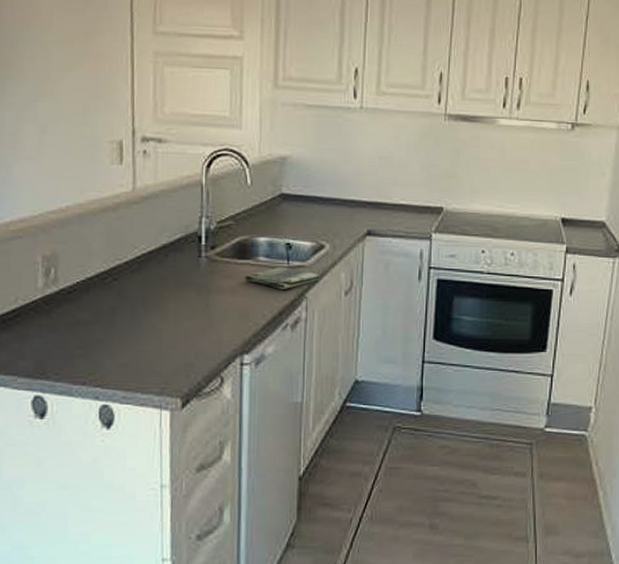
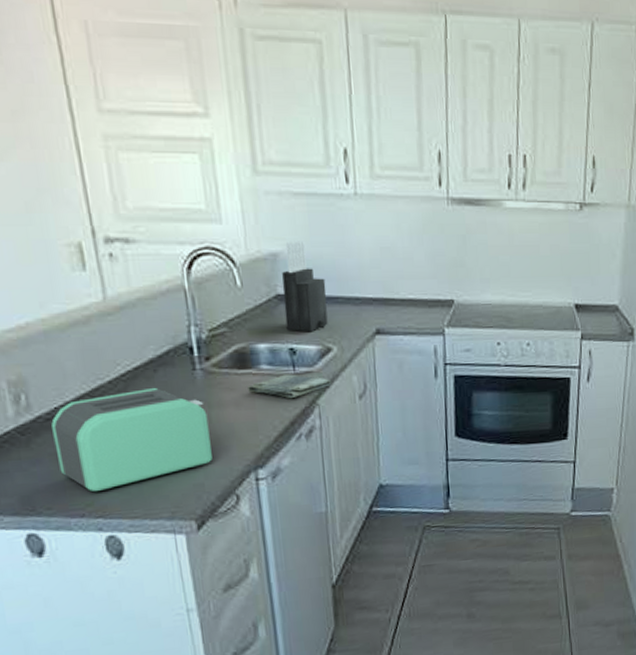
toaster: none [71,271,205,363] -> present [51,388,213,492]
knife block: none [286,145,326,230] -> present [282,239,328,332]

